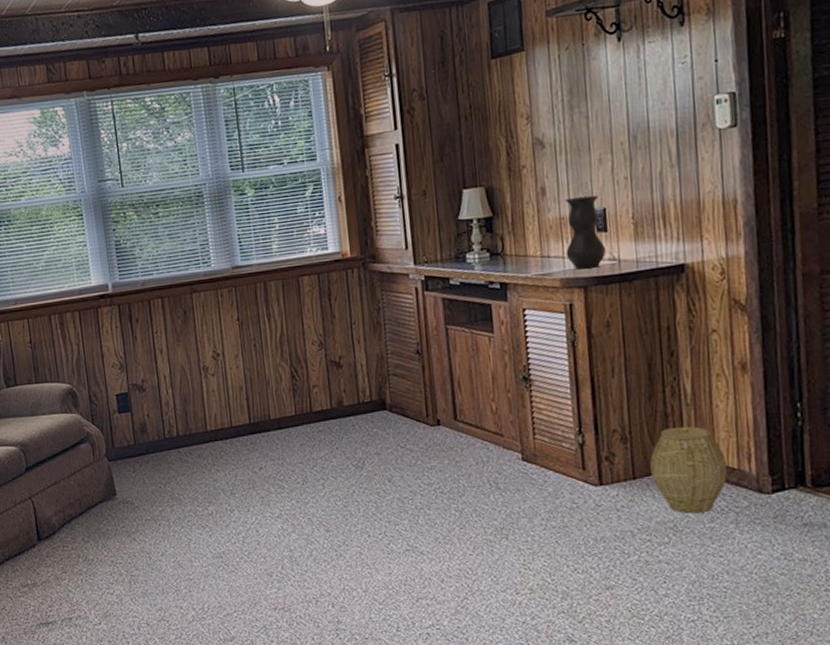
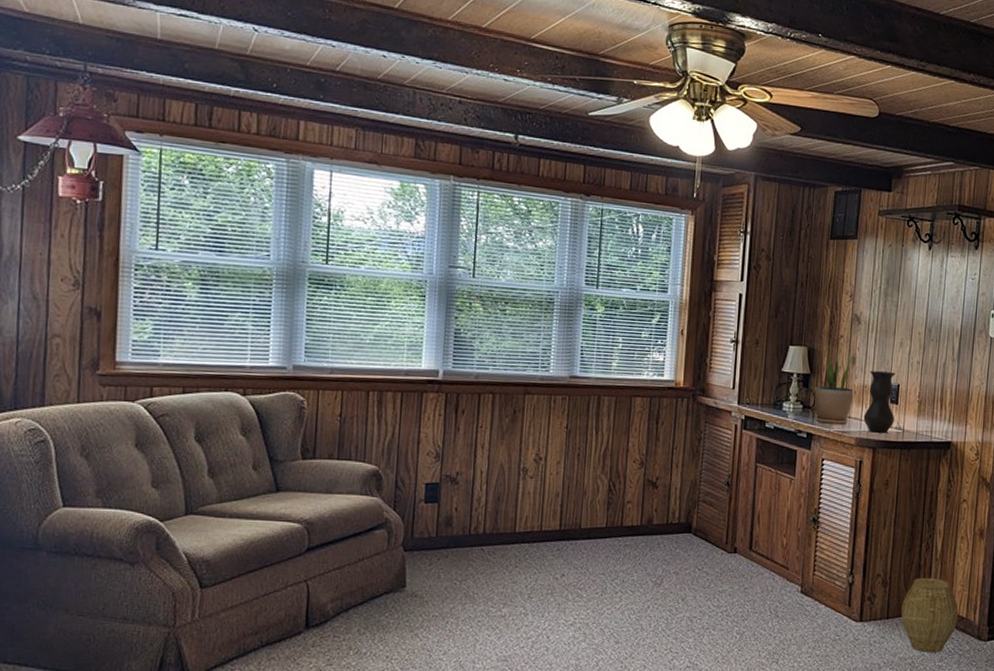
potted plant: none [500,183,550,270] -> present [814,353,855,425]

